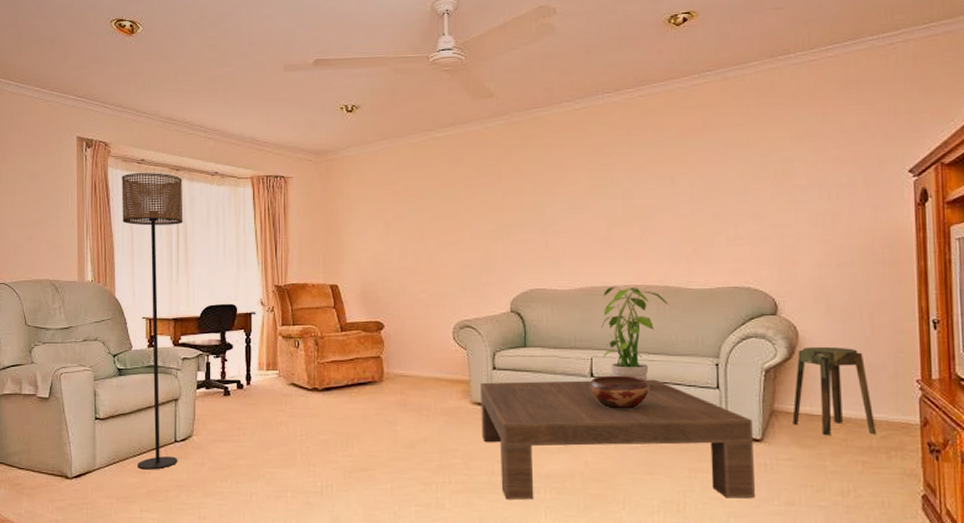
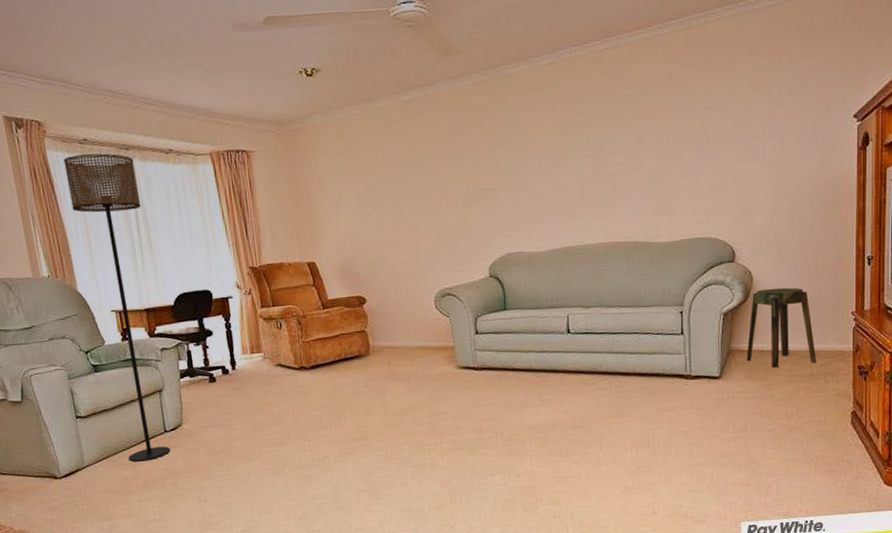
coffee table: present [481,379,755,500] -> none [465,331,714,452]
decorative bowl: present [589,375,650,410] -> none [566,329,622,362]
potted plant: present [601,286,669,382] -> none [576,243,638,334]

